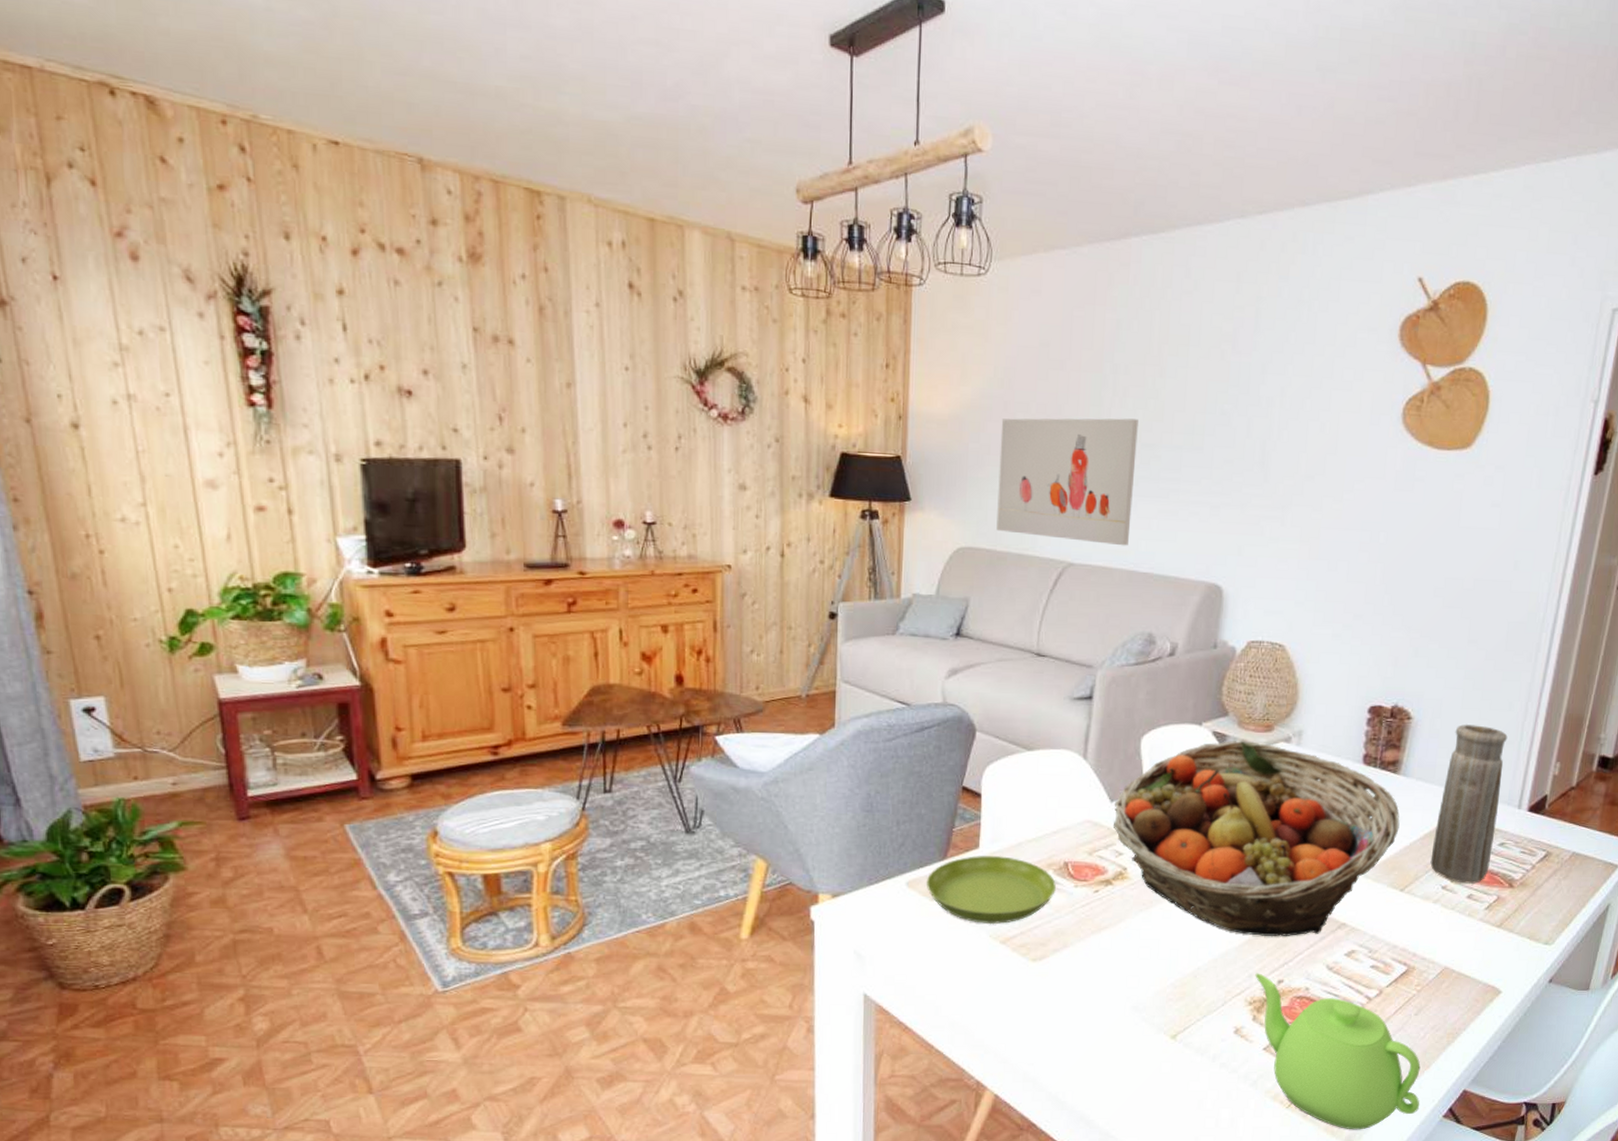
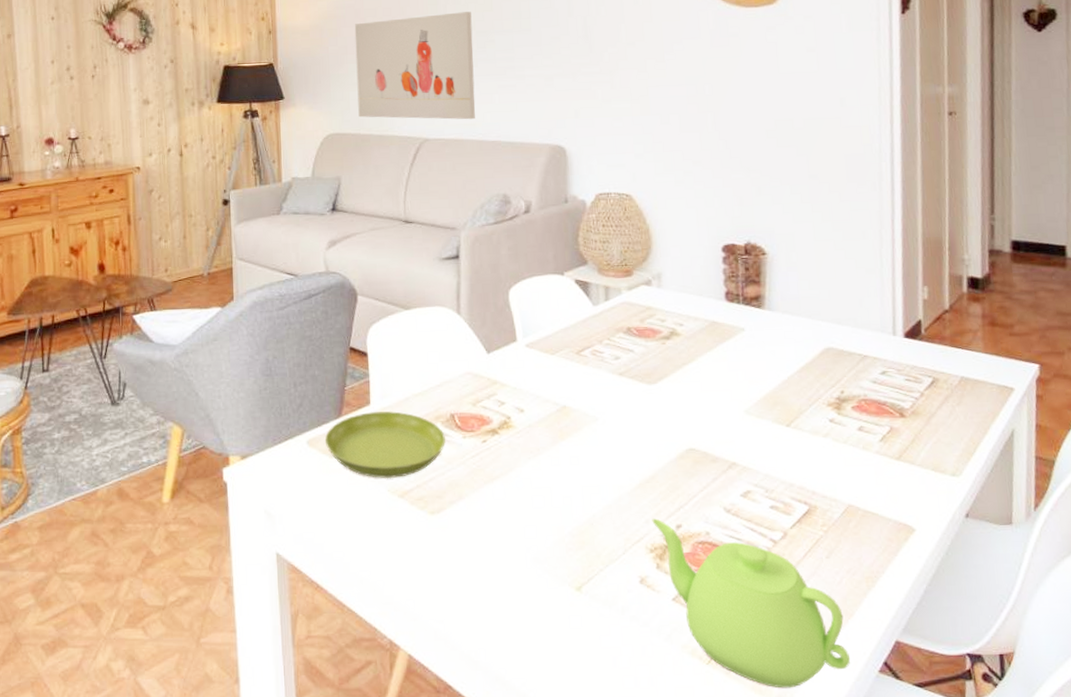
fruit basket: present [1113,741,1400,937] -> none [491,287,774,480]
vase: present [1430,724,1508,884] -> none [811,255,875,415]

